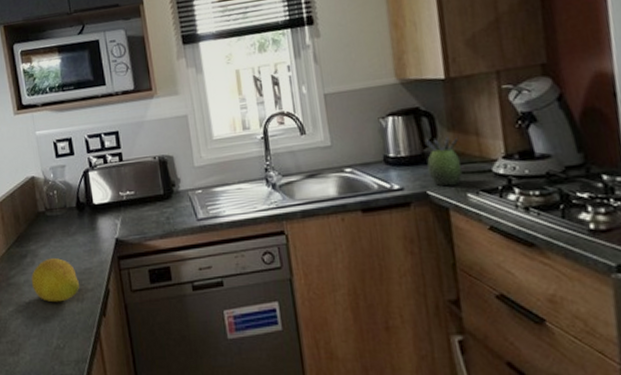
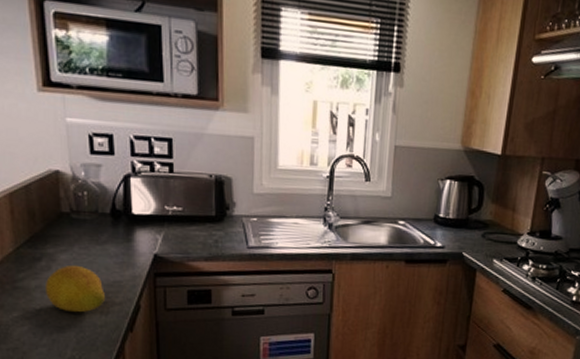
succulent plant: present [424,136,463,187] -> none [468,206,499,251]

